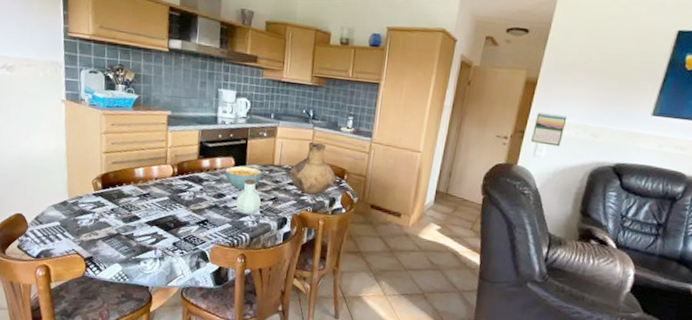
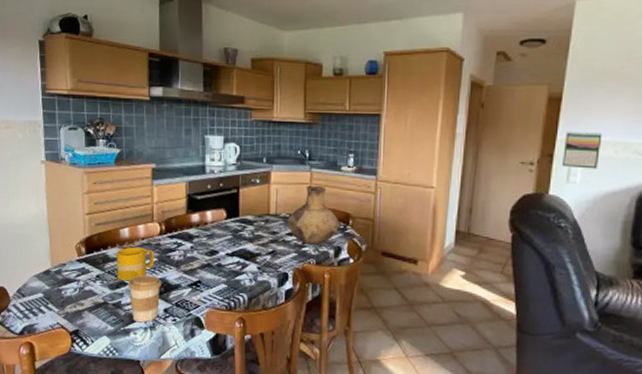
mug: none [130,185,167,216] -> present [116,246,155,281]
coffee cup: none [140,211,172,254] -> present [128,274,162,323]
cereal bowl: present [225,166,262,190] -> none [216,218,257,244]
jar: present [235,179,262,214] -> none [230,232,259,272]

